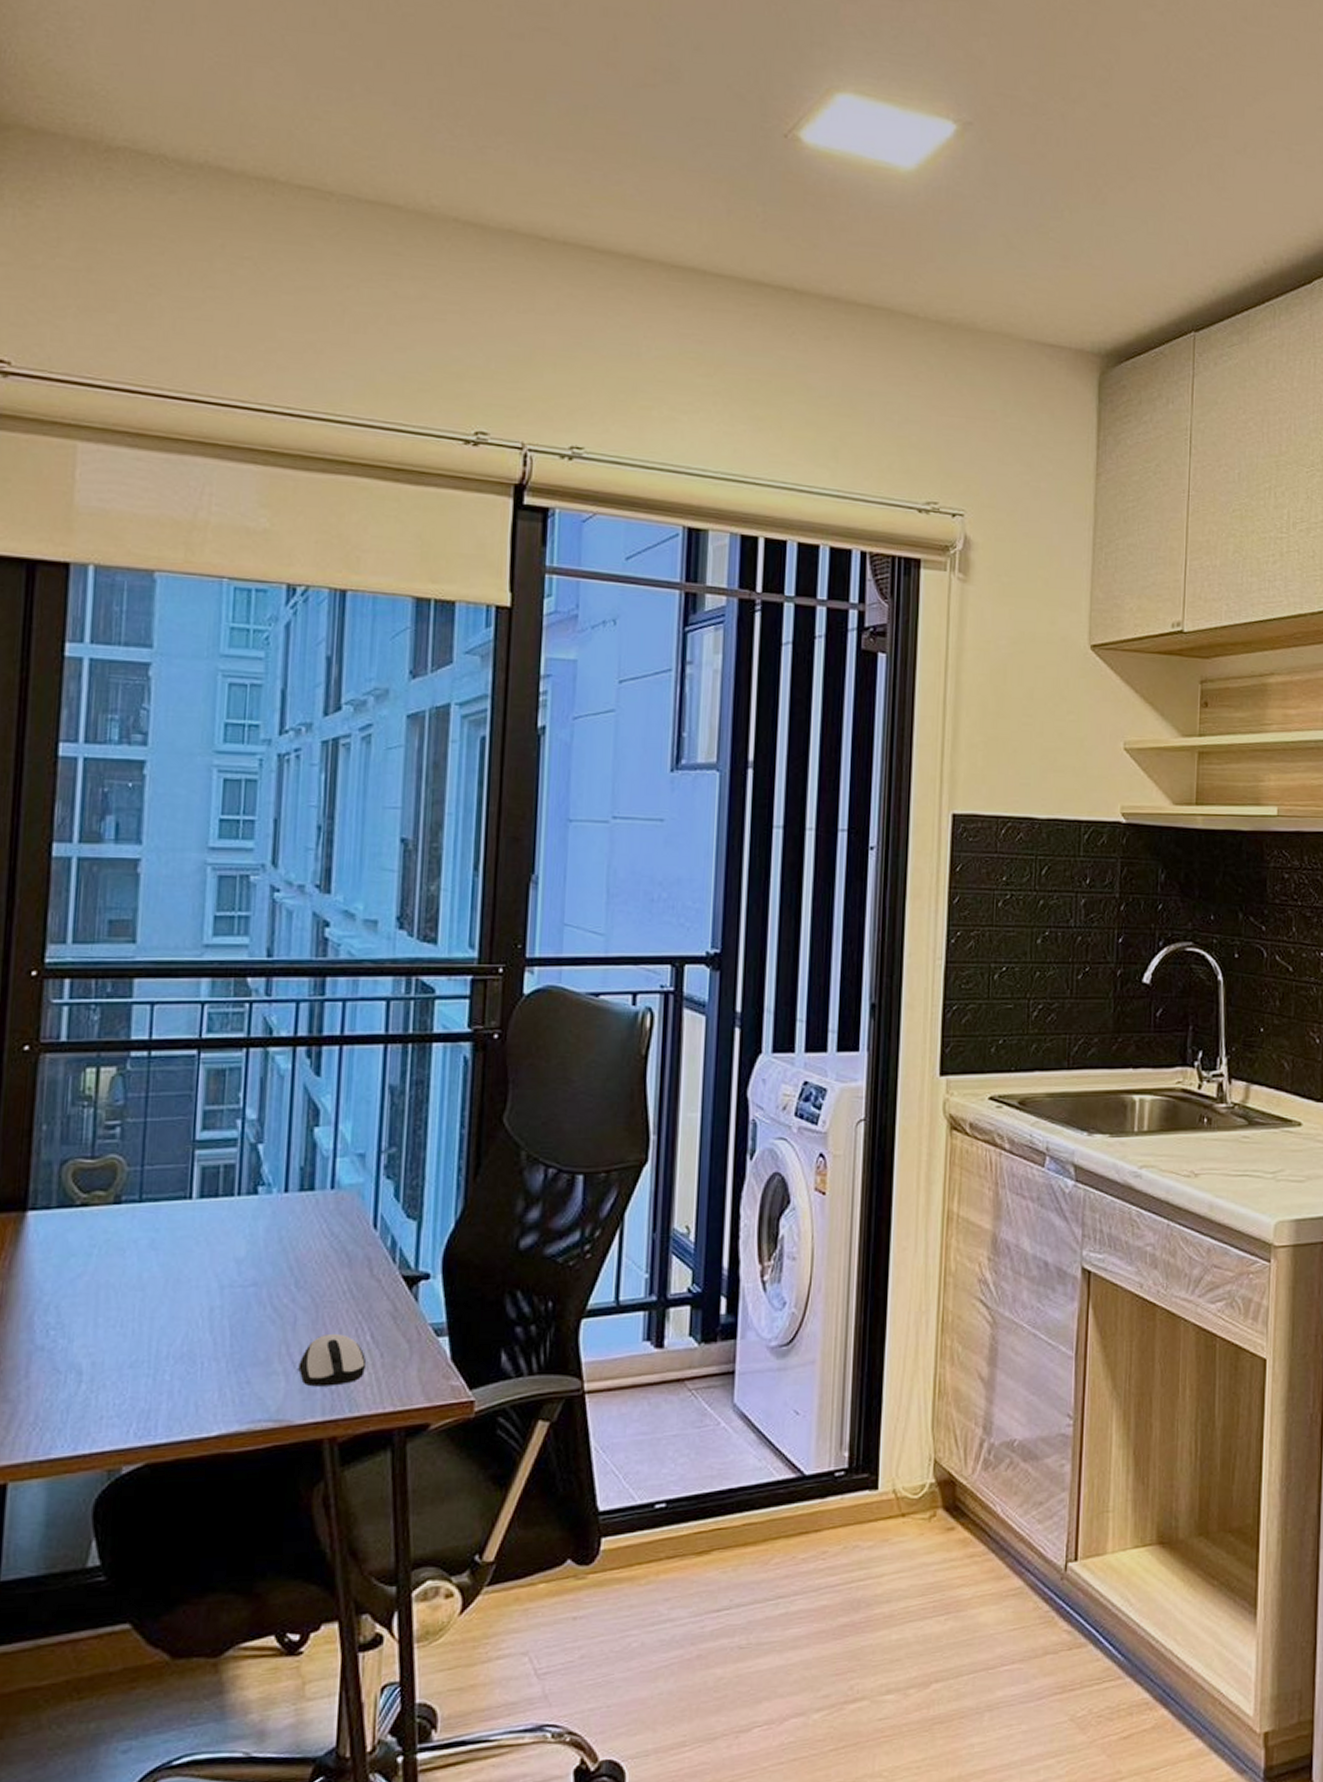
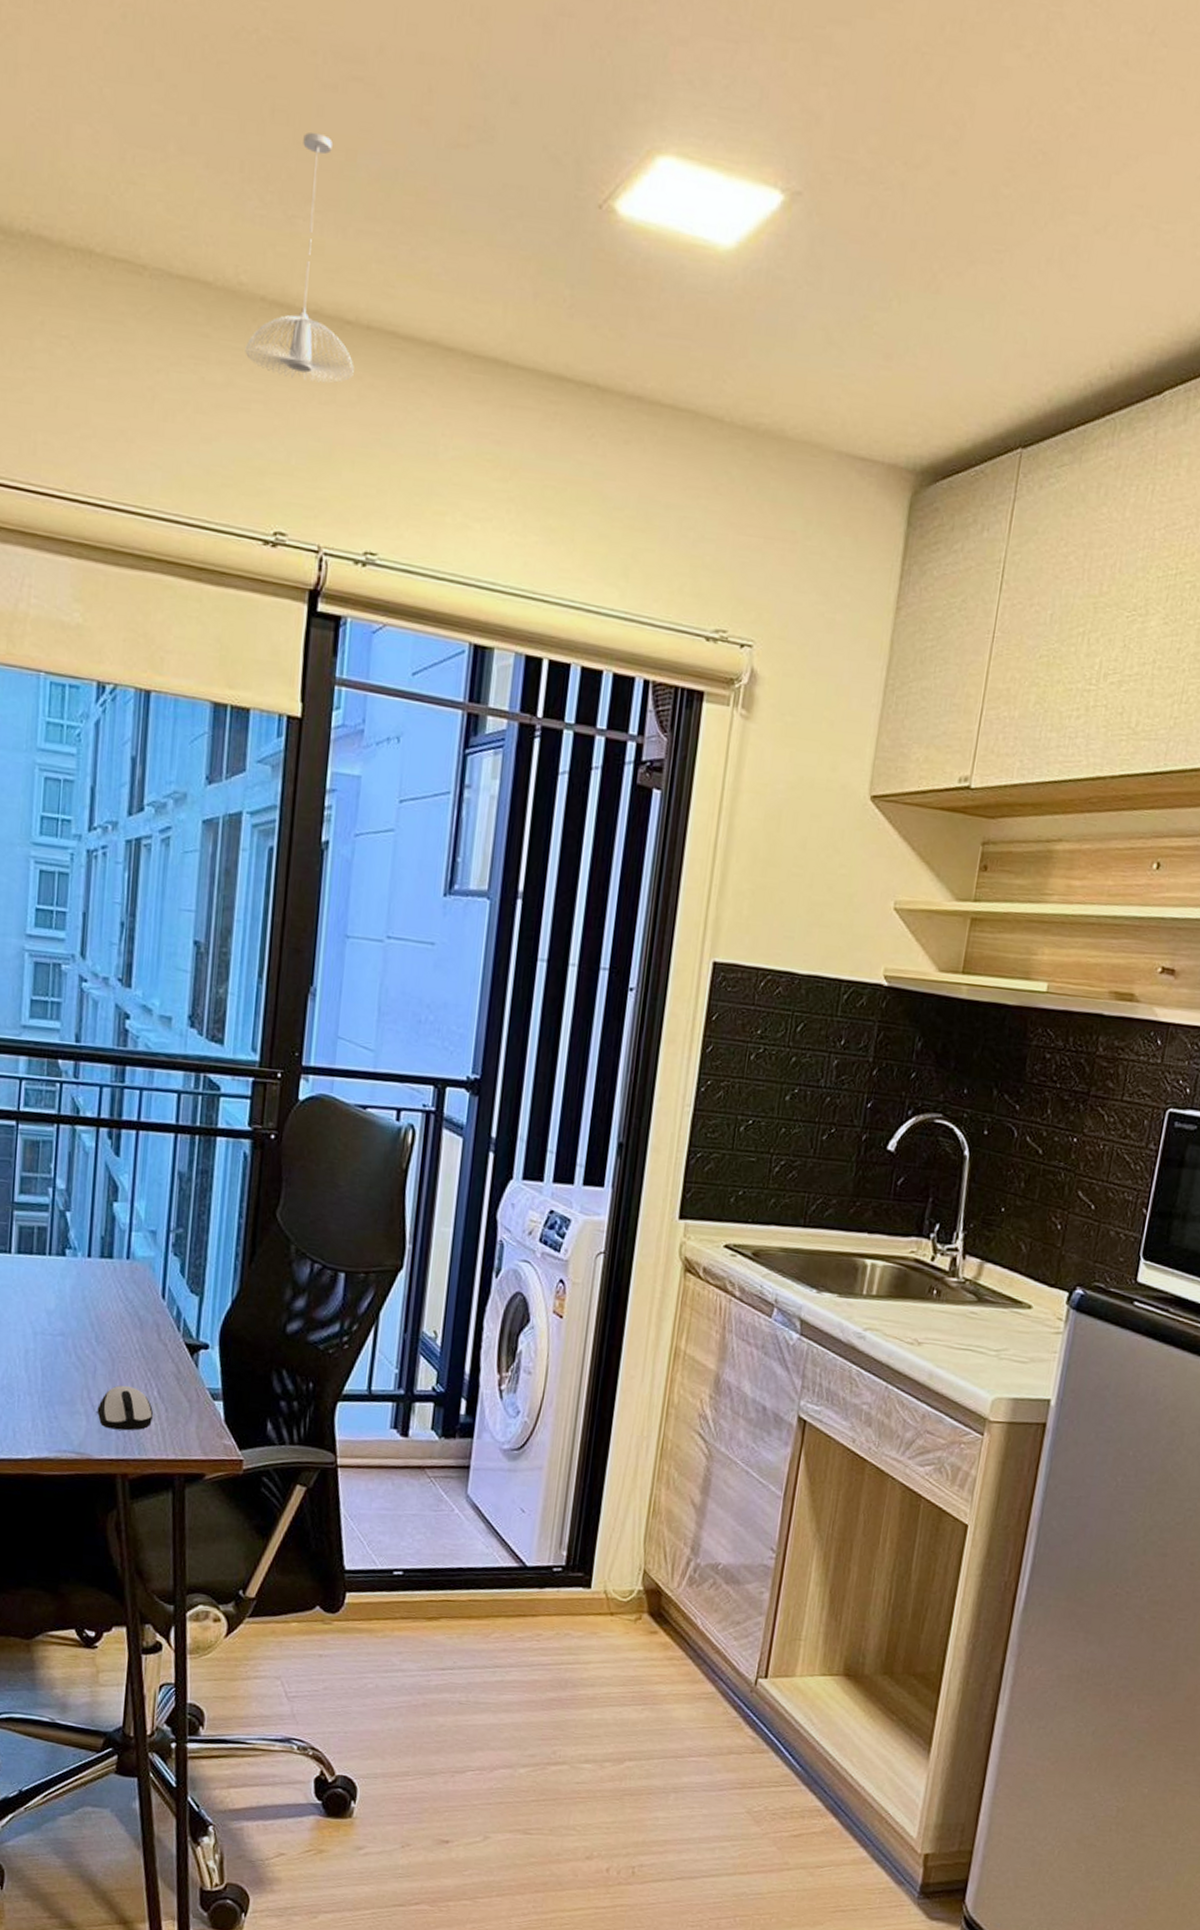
pendant light: none [439,74,552,294] -> present [245,132,354,383]

